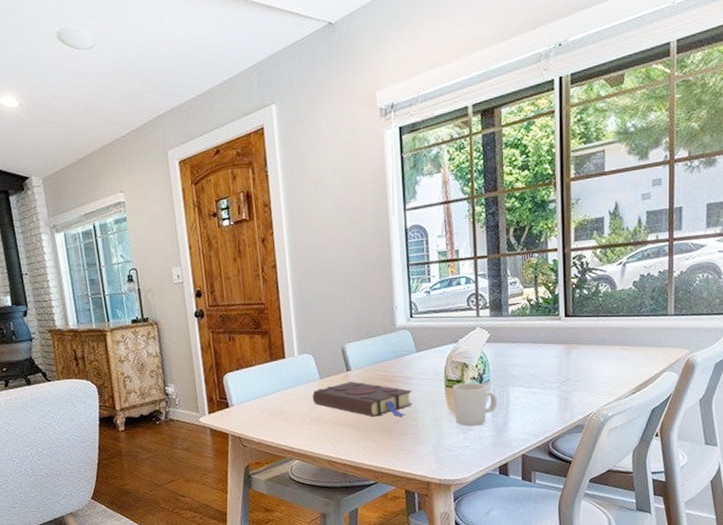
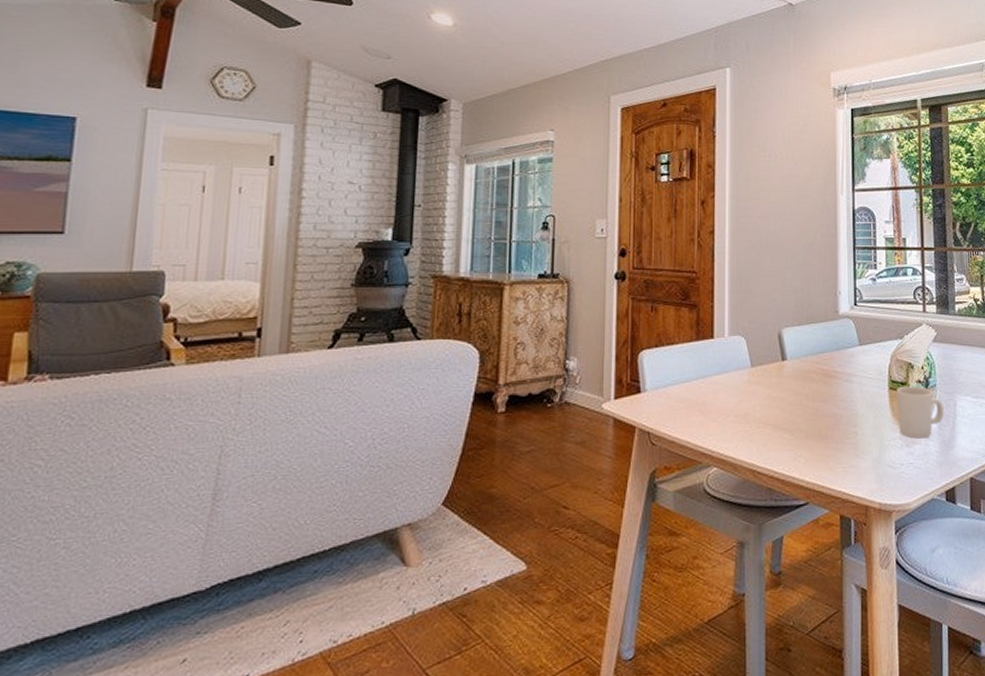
book: present [313,381,413,417] -> none [741,373,853,420]

